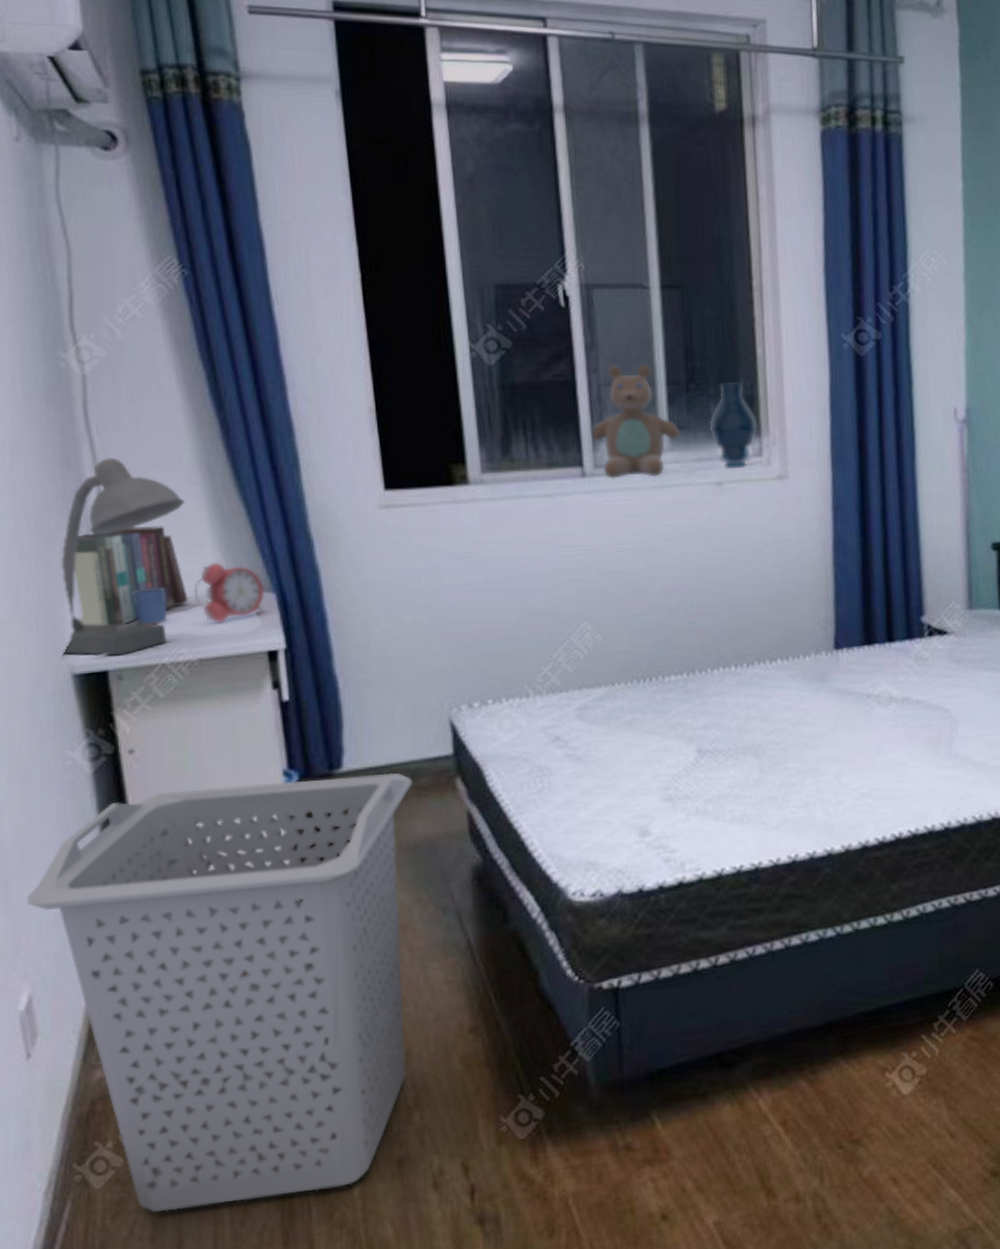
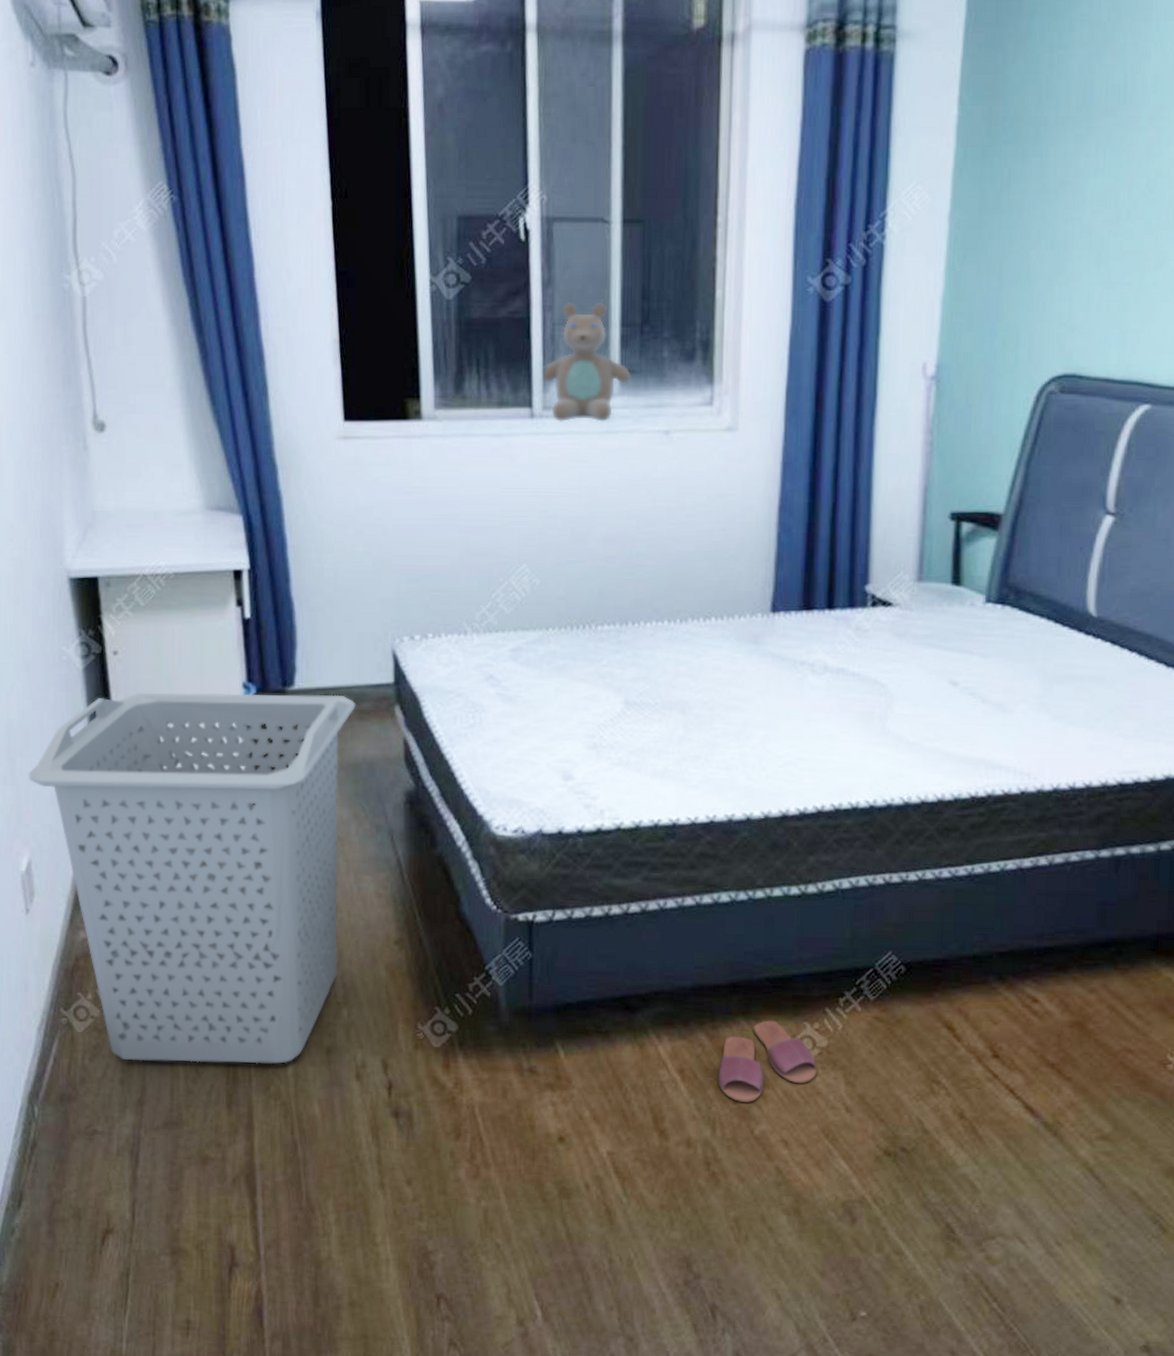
books: present [61,525,188,626] -> none [61,443,167,536]
desk lamp: present [62,458,186,656] -> none [61,377,167,564]
mug: present [132,586,168,626] -> none [120,502,149,538]
alarm clock: present [193,562,265,623] -> none [172,482,233,540]
vase: present [709,383,757,470] -> none [661,326,710,418]
slippers: none [821,1055,919,1146] -> present [718,1020,817,1102]

